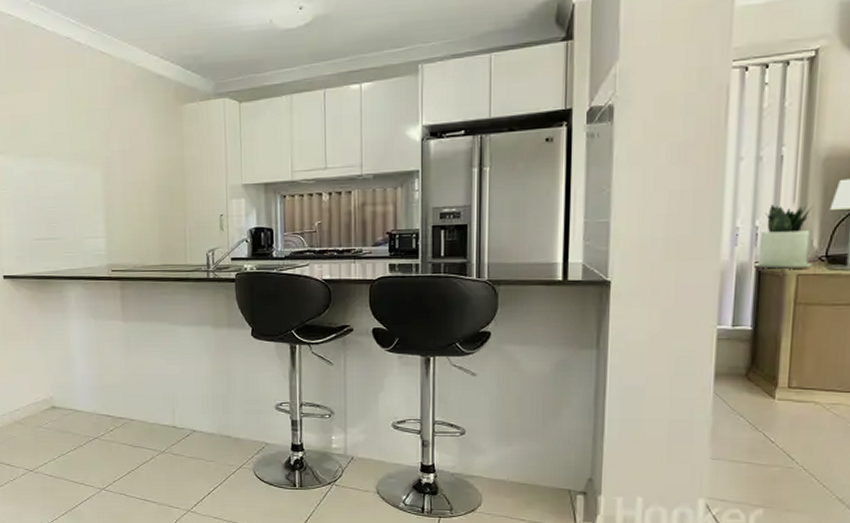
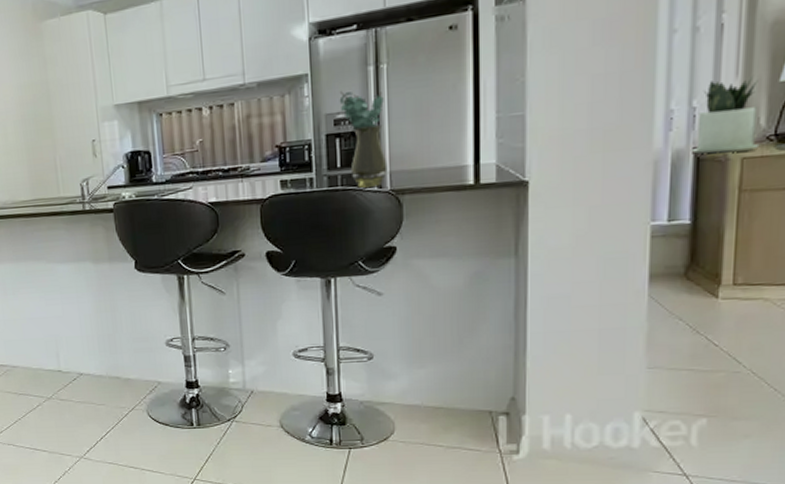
vase: none [446,188,486,277] -> present [339,91,388,188]

